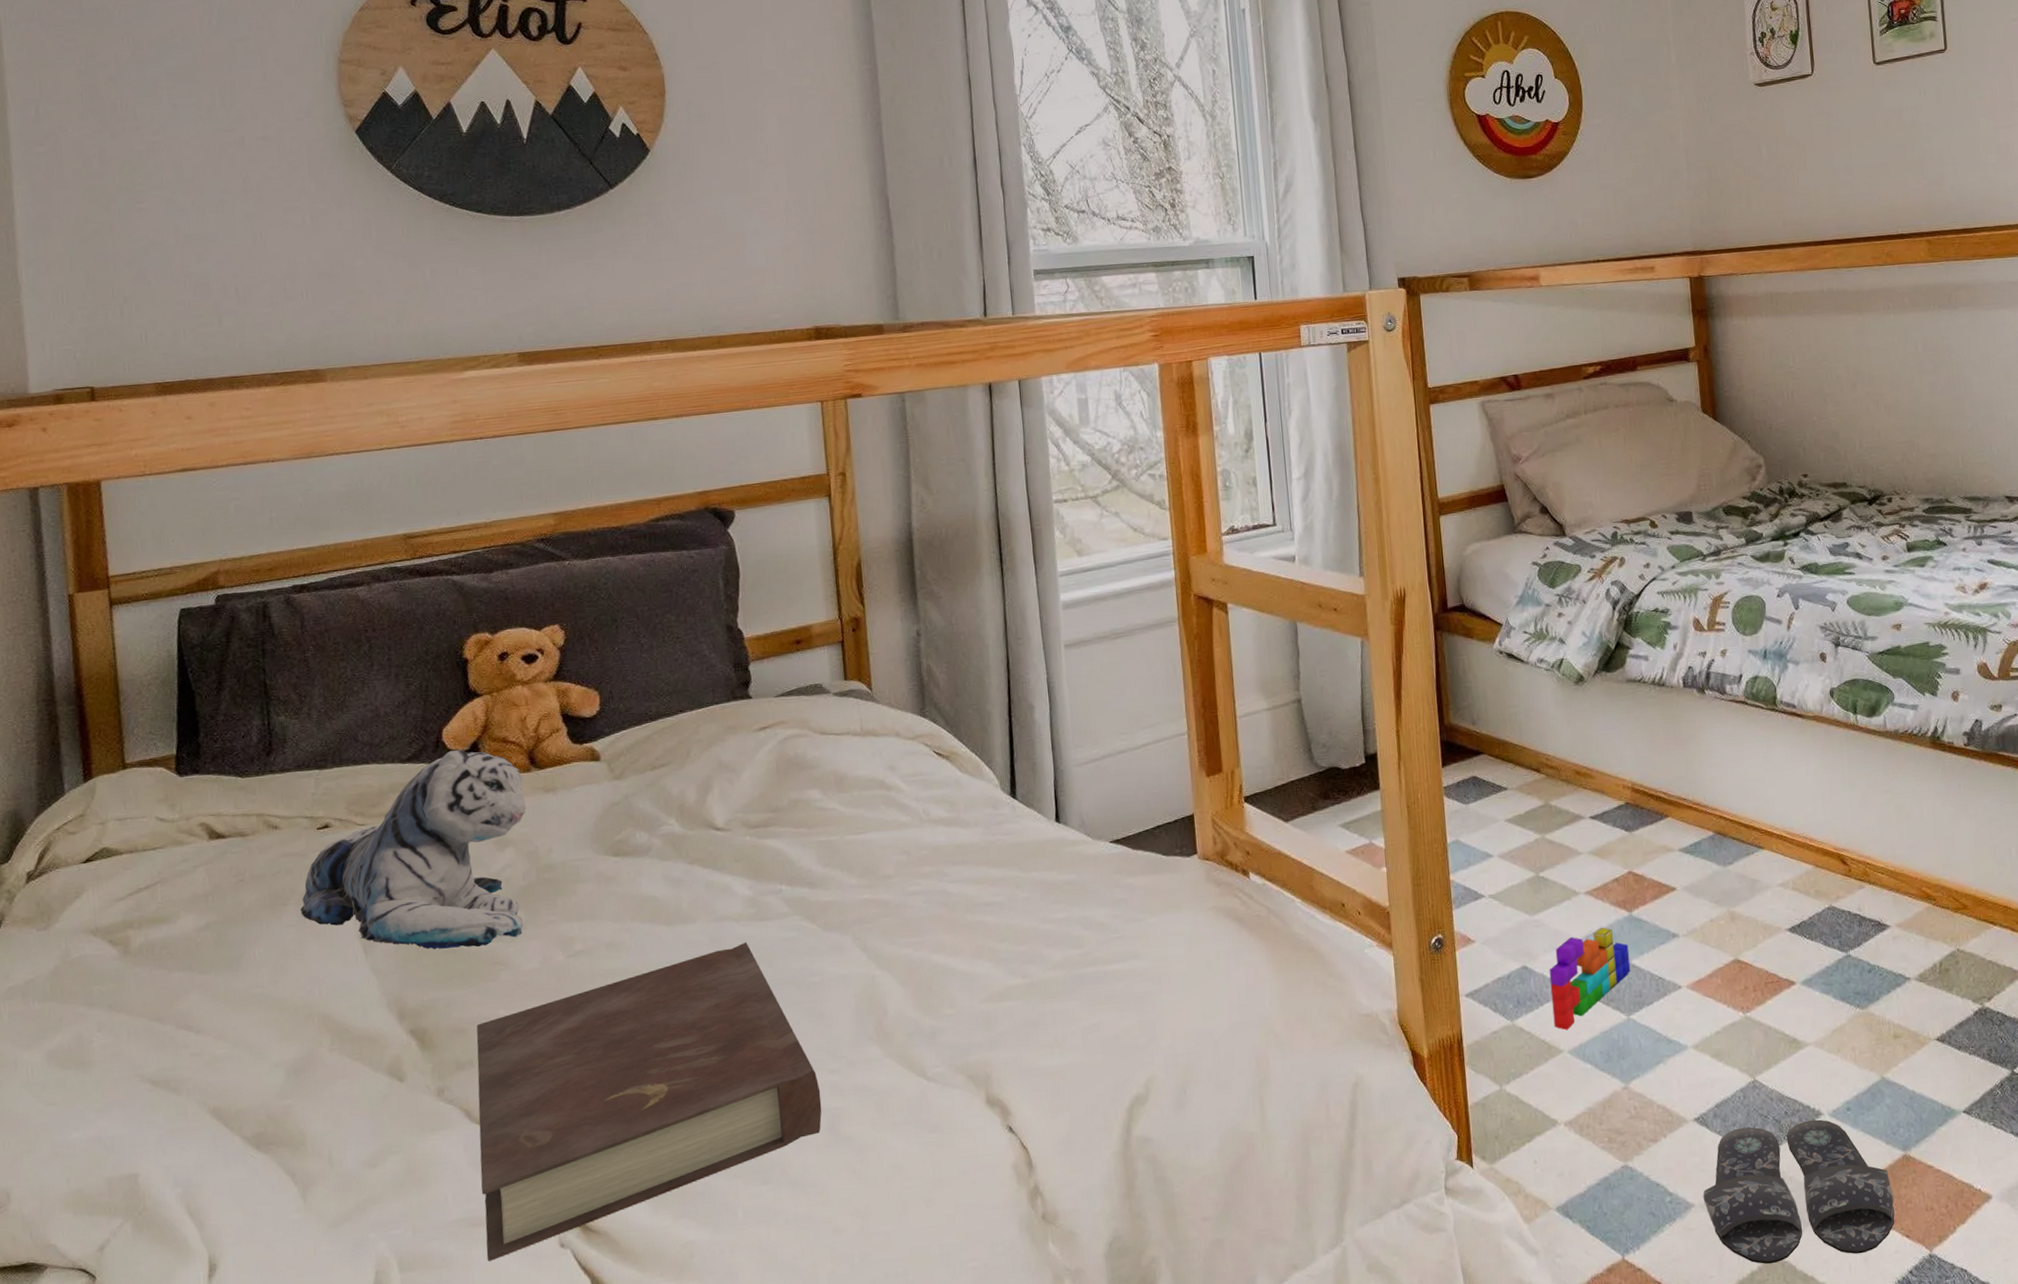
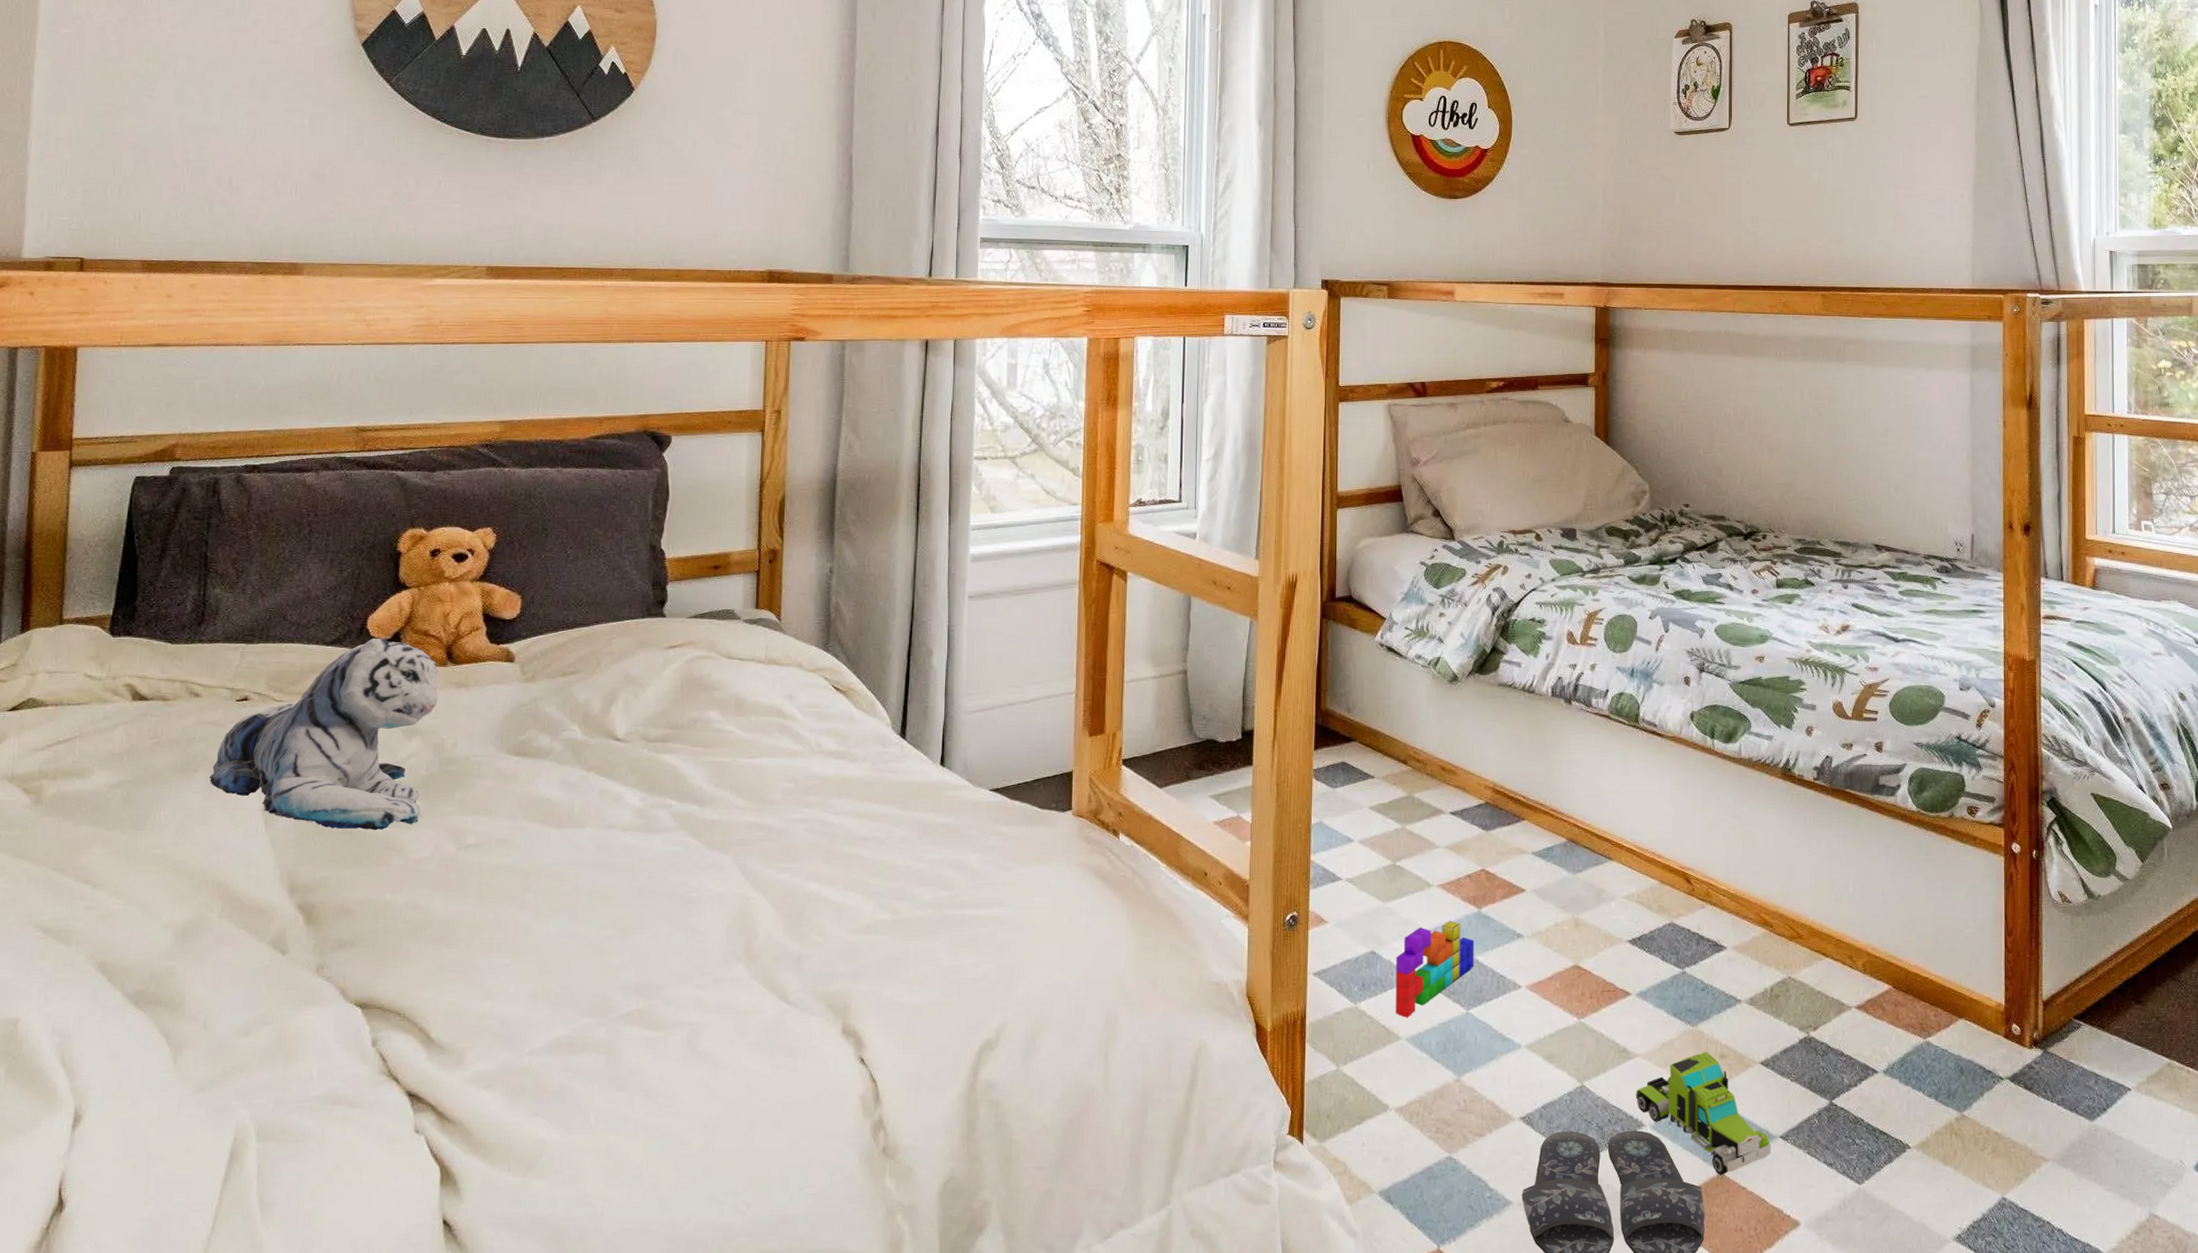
book: present [476,942,822,1261] -> none [343,851,684,1140]
toy truck: none [1810,1033,1956,1156] -> present [1635,1051,1772,1175]

